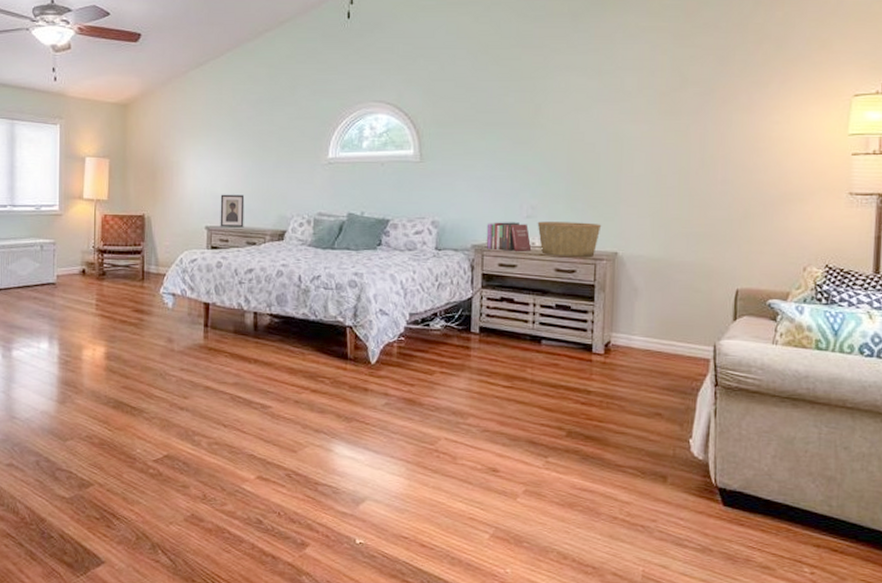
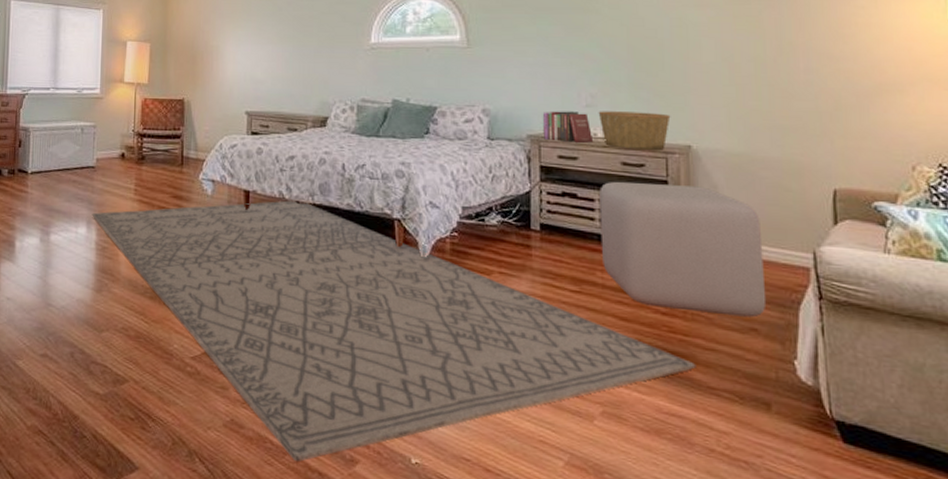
rug: none [54,310,607,549] -> present [92,200,696,463]
picture frame: present [220,194,245,228] -> none [260,79,285,113]
pouf: none [532,286,672,404] -> present [599,181,767,318]

